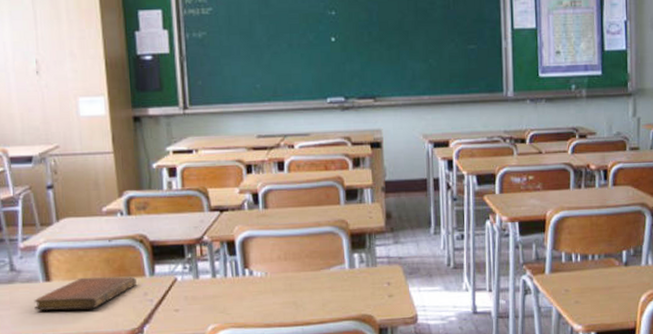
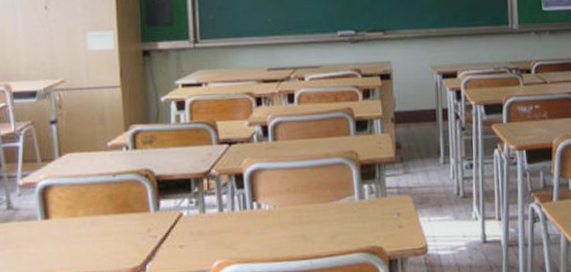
notebook: present [34,276,137,311] -> none [31,212,140,250]

